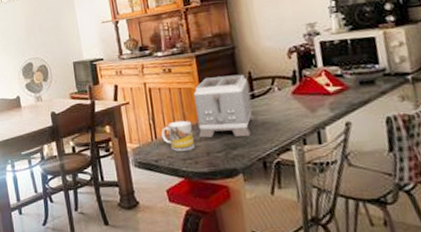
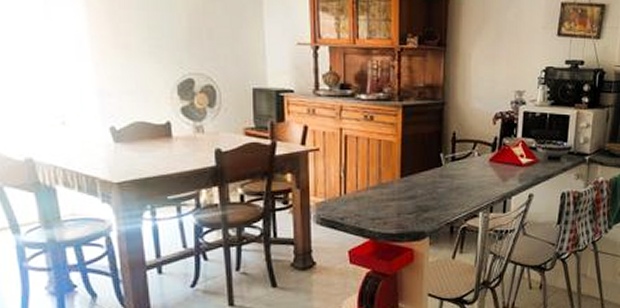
mug: present [161,120,195,152] -> none [352,176,386,211]
toaster: present [193,74,254,138] -> none [392,133,451,200]

